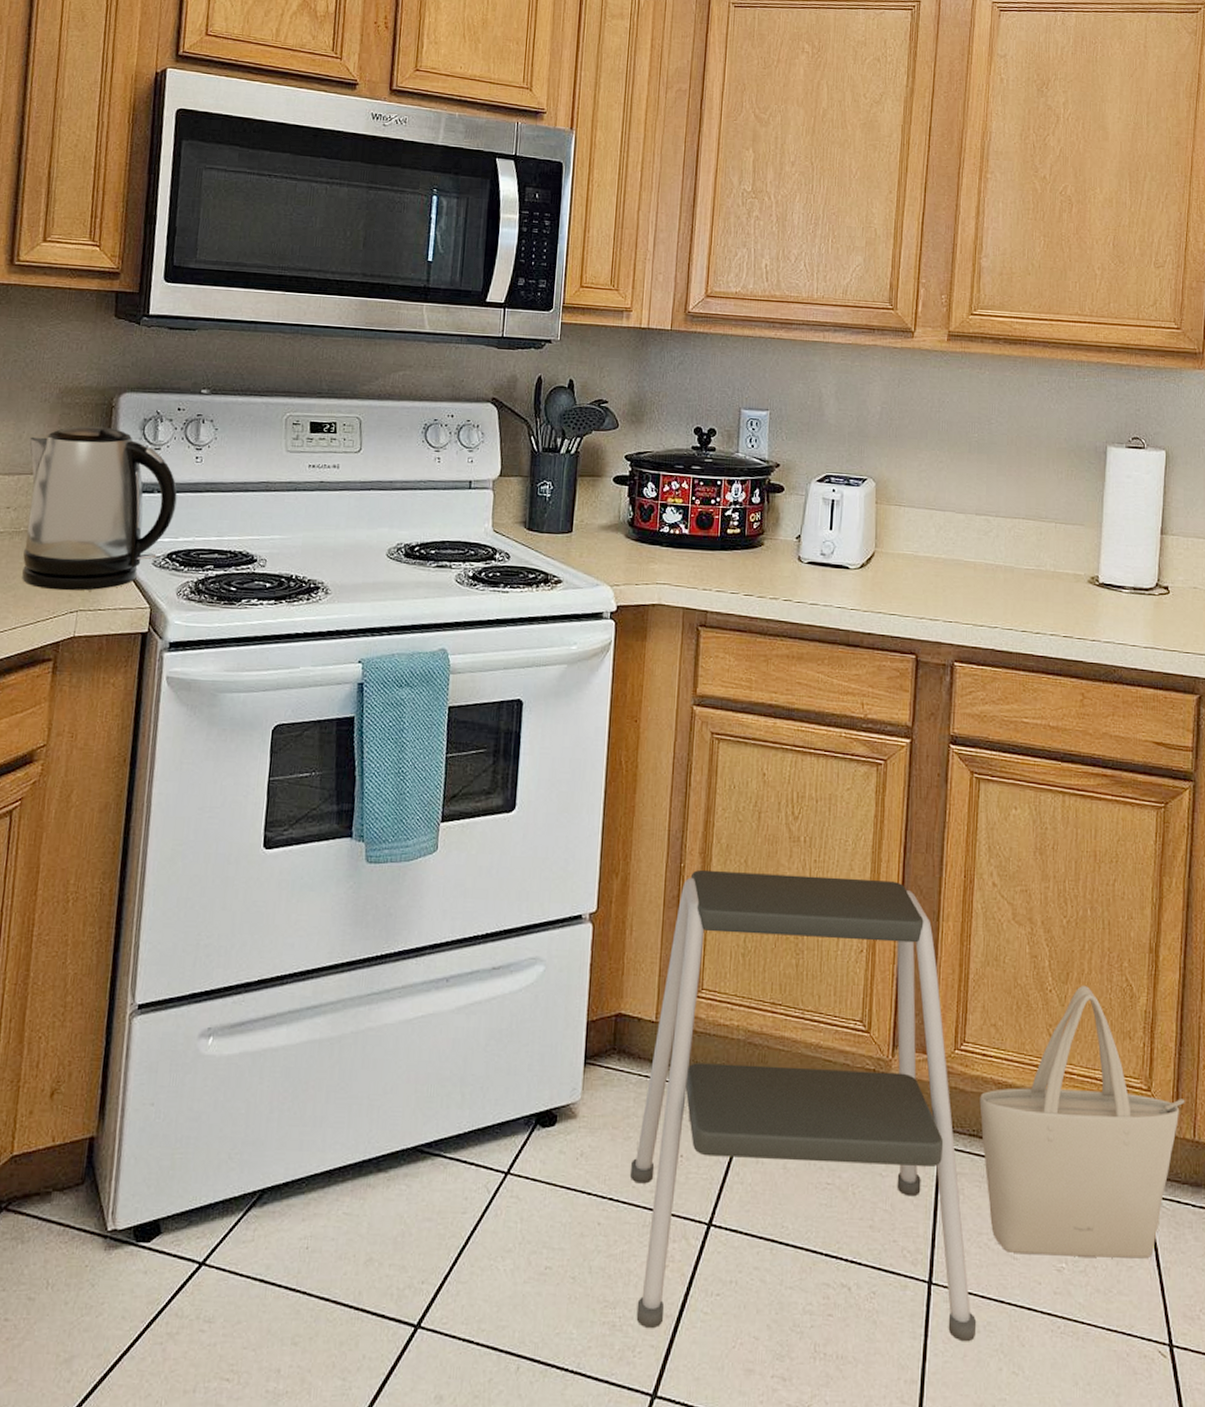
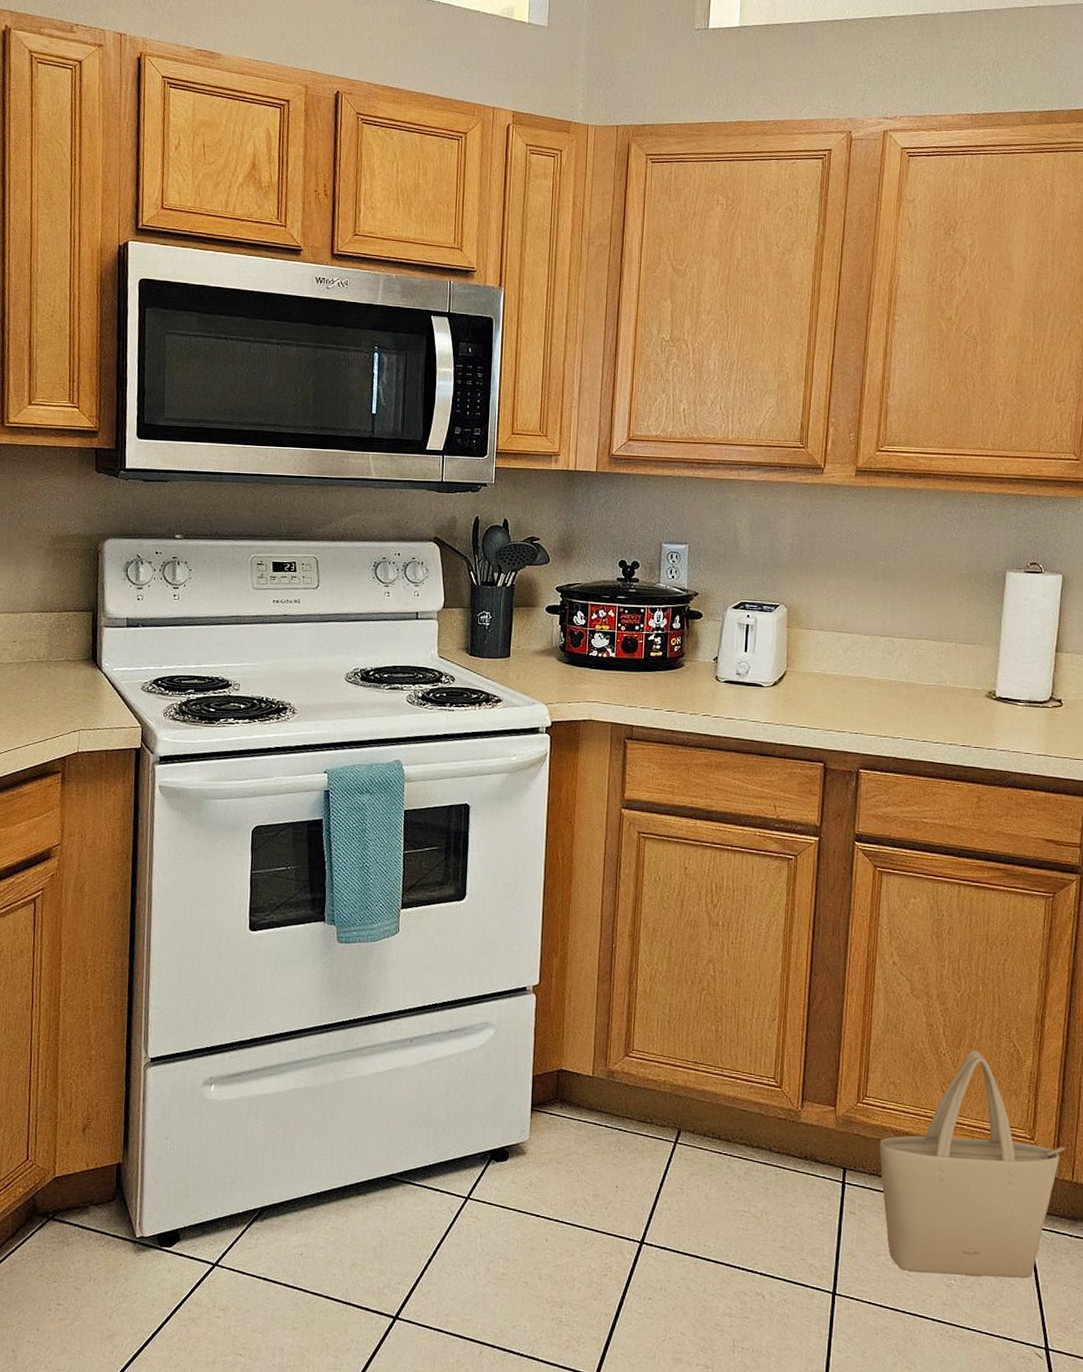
kettle: present [22,425,178,591] -> none [28,568,160,713]
step stool: present [631,869,977,1342] -> none [573,949,875,1342]

